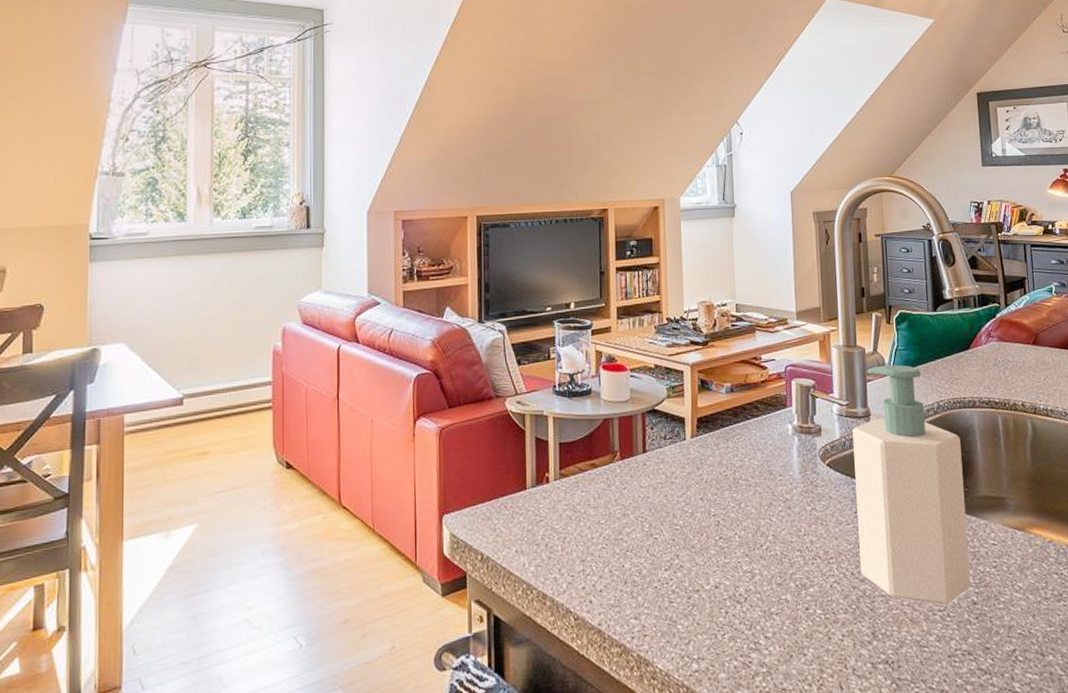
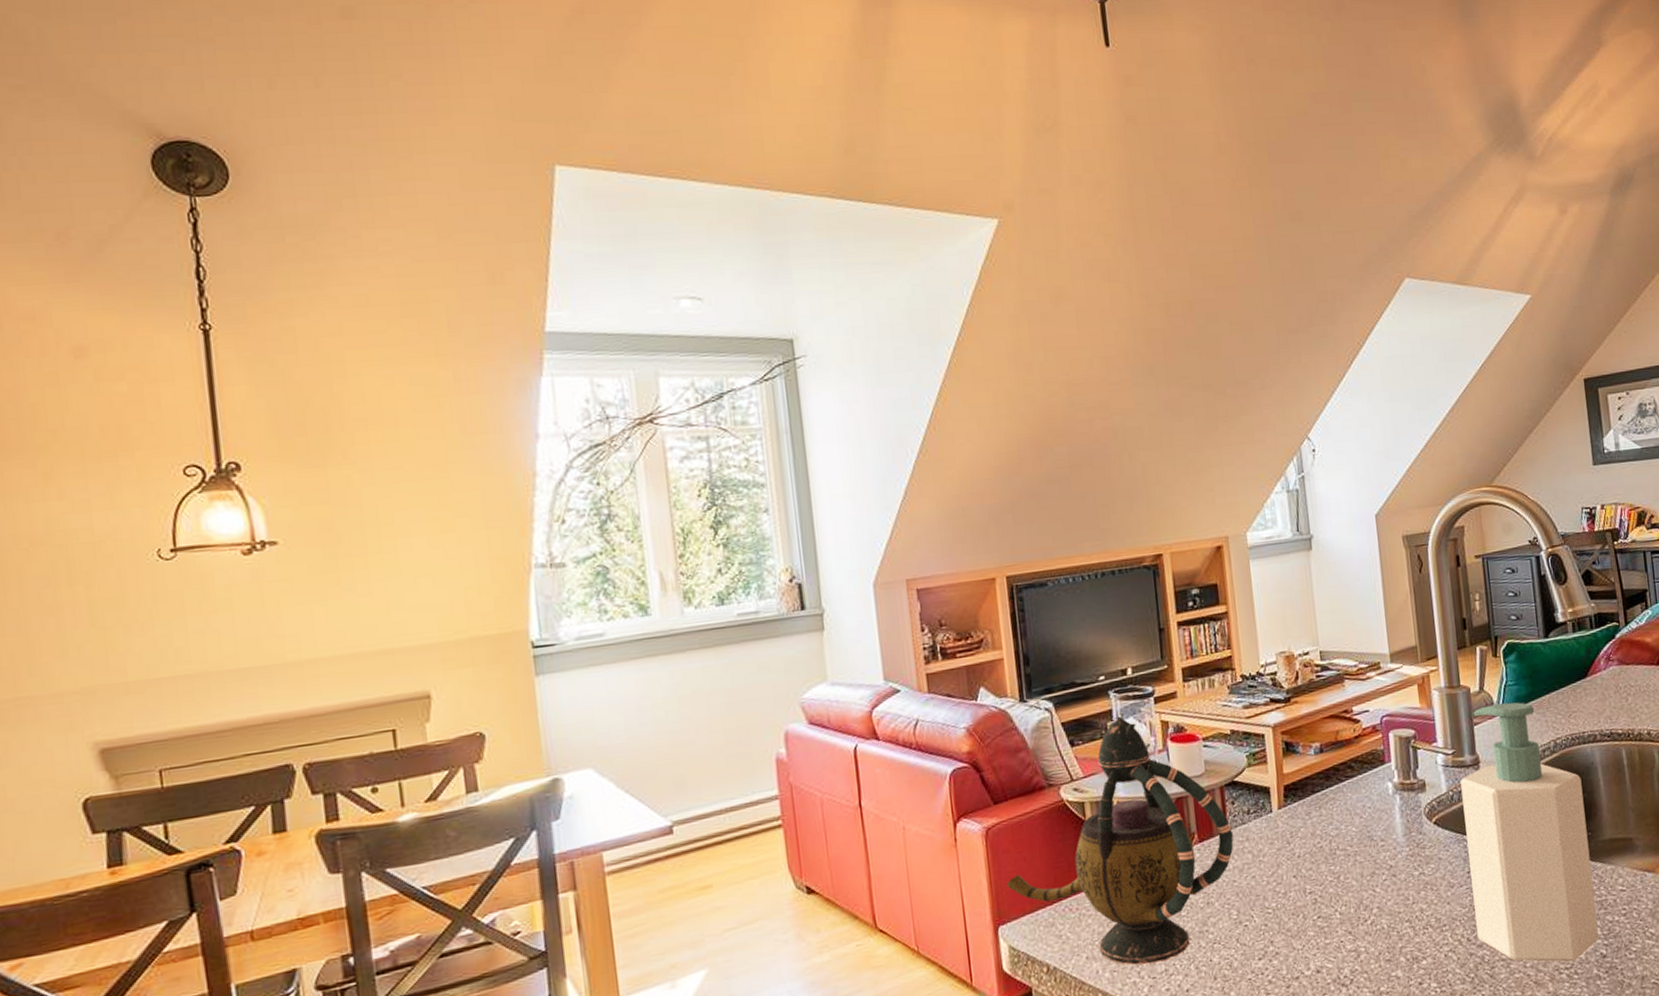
teapot: none [453,343,650,564] -> present [1006,716,1234,966]

